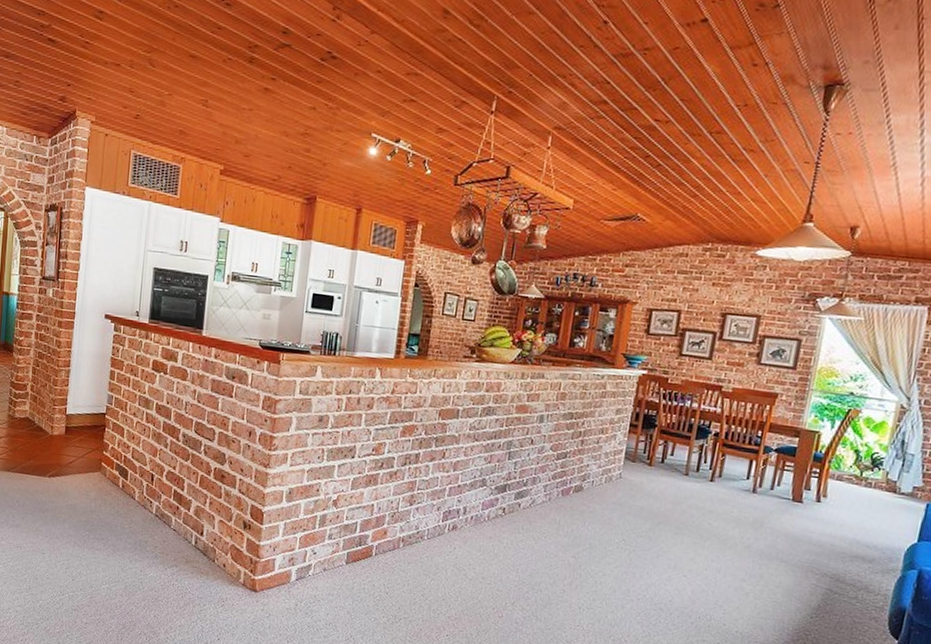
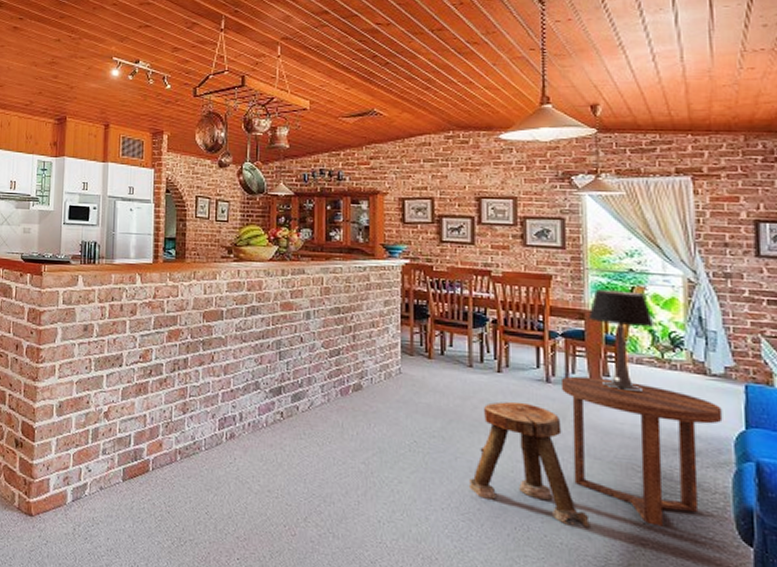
stool: none [664,508,766,620] -> present [468,401,592,528]
side table: none [759,488,902,621] -> present [560,376,723,527]
table lamp: none [802,409,862,506] -> present [588,289,655,393]

